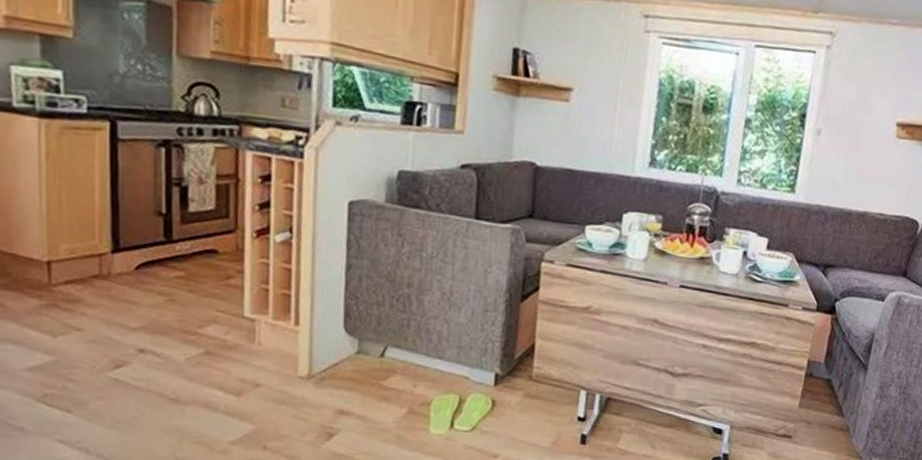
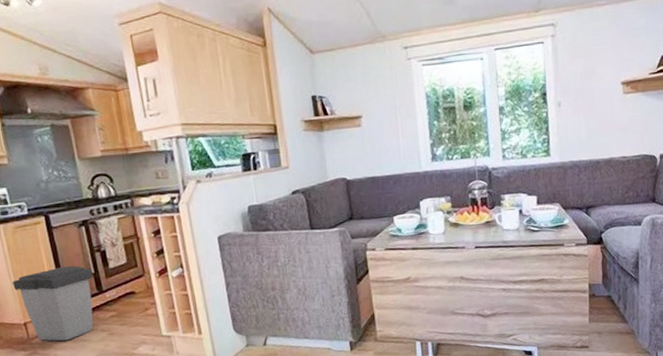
trash can: none [43,195,163,298] -> present [12,266,94,341]

